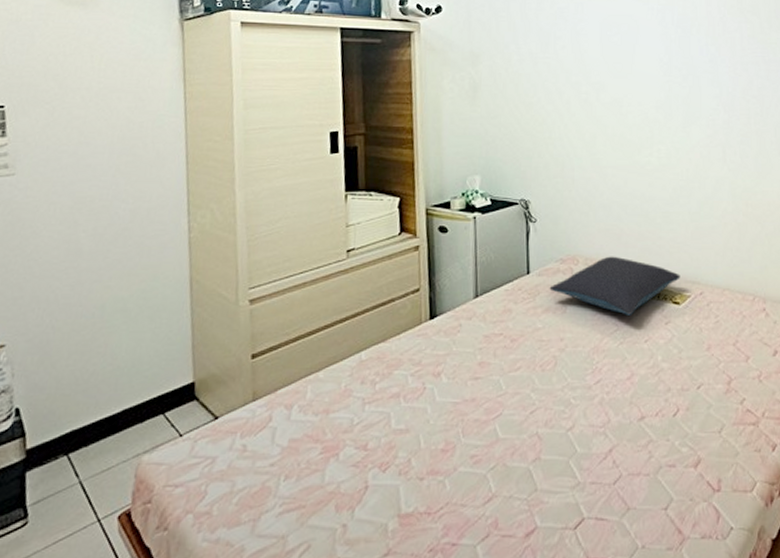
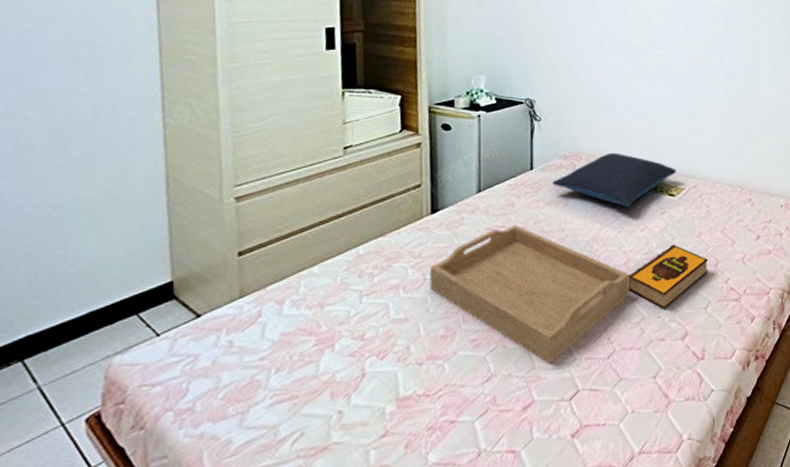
serving tray: none [429,333,635,487] -> present [429,225,630,365]
hardback book: none [632,358,720,431] -> present [627,244,708,309]

